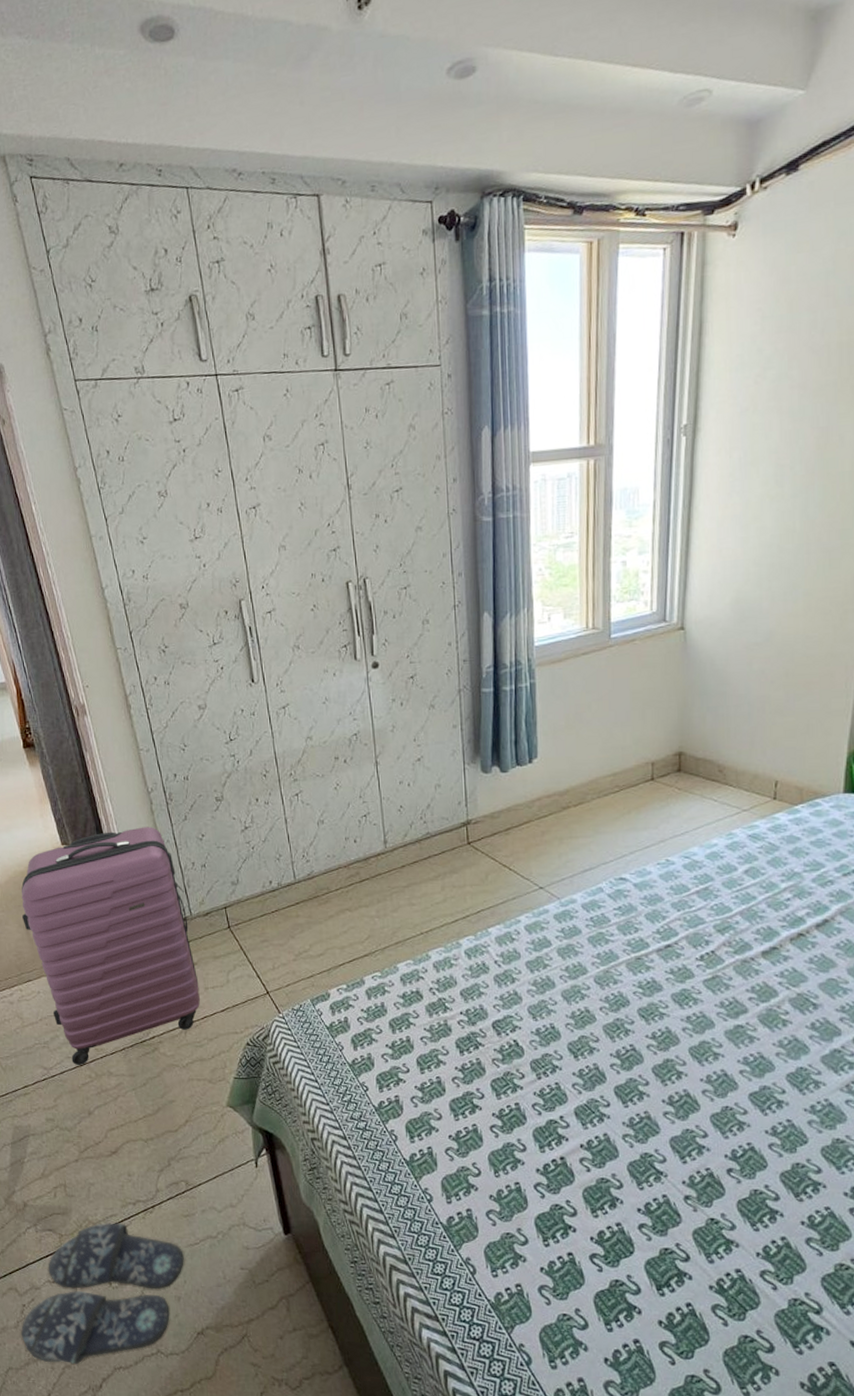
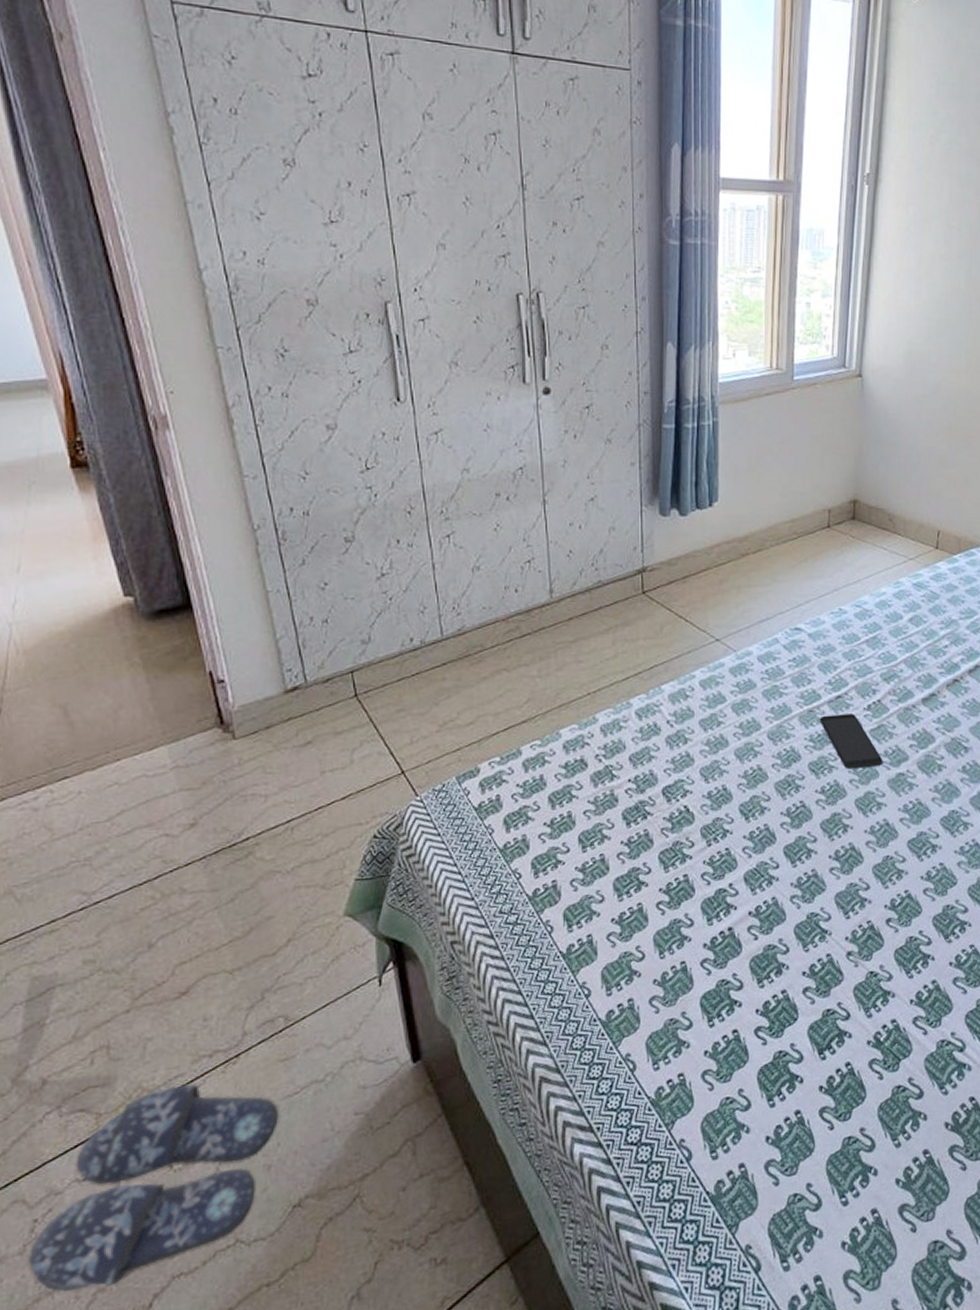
suitcase: present [21,827,200,1065] -> none [58,573,313,885]
mobile phone: none [648,963,719,1018] -> present [819,713,883,769]

